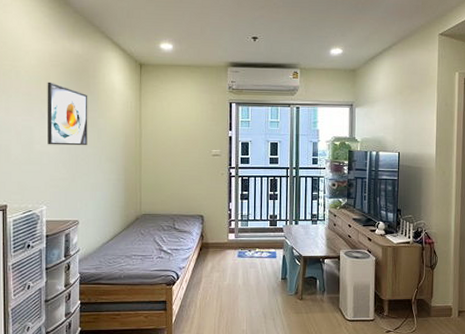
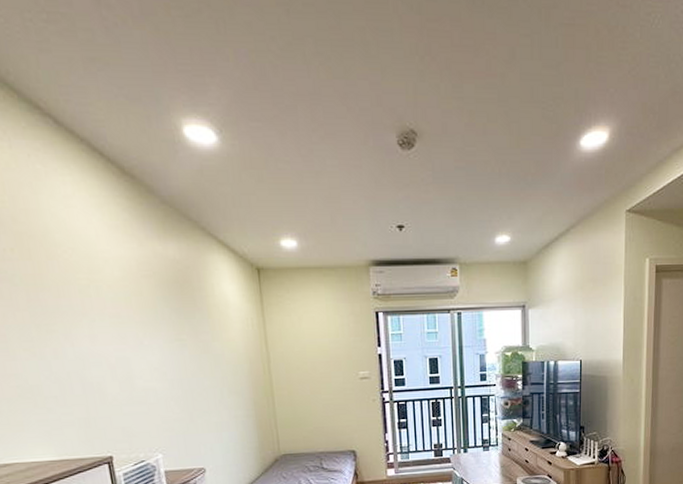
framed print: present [47,82,88,146] -> none [139,298,204,379]

